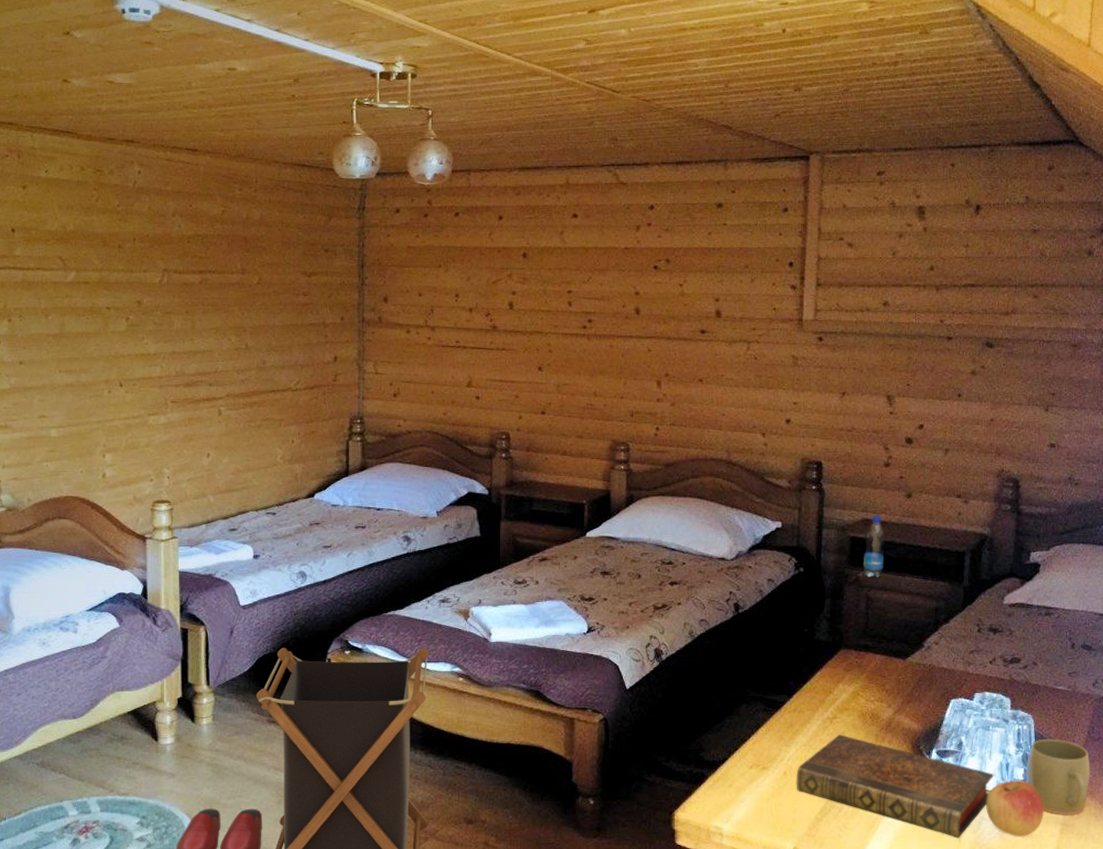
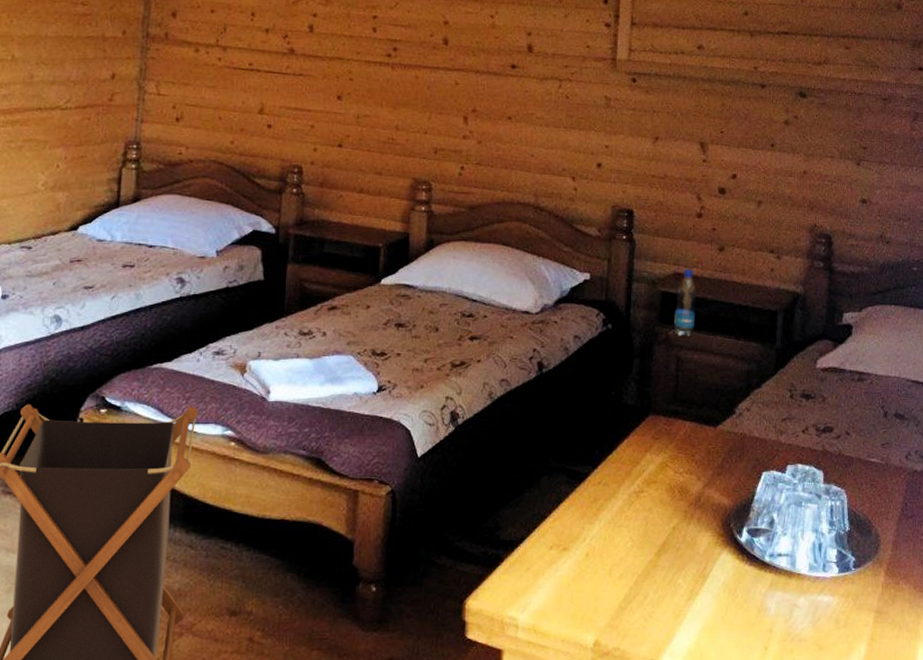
book: present [796,734,994,837] -> none [599,510,807,627]
apple: present [986,780,1044,836] -> none [798,562,858,626]
mug: present [1026,738,1091,815] -> none [840,516,905,602]

